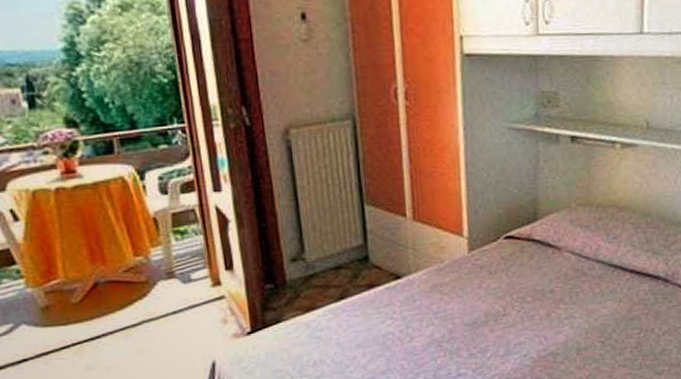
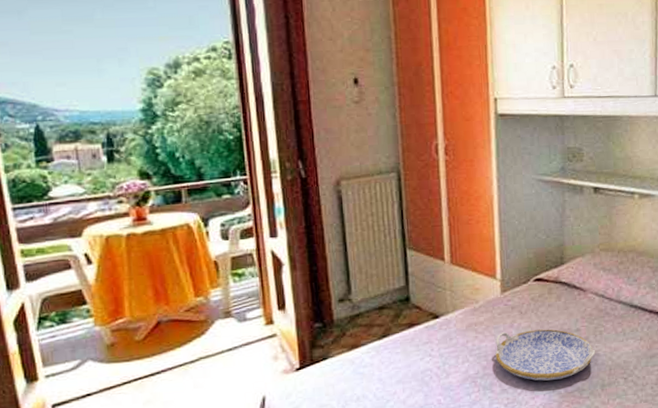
serving tray: none [462,290,571,345] -> present [495,329,596,381]

